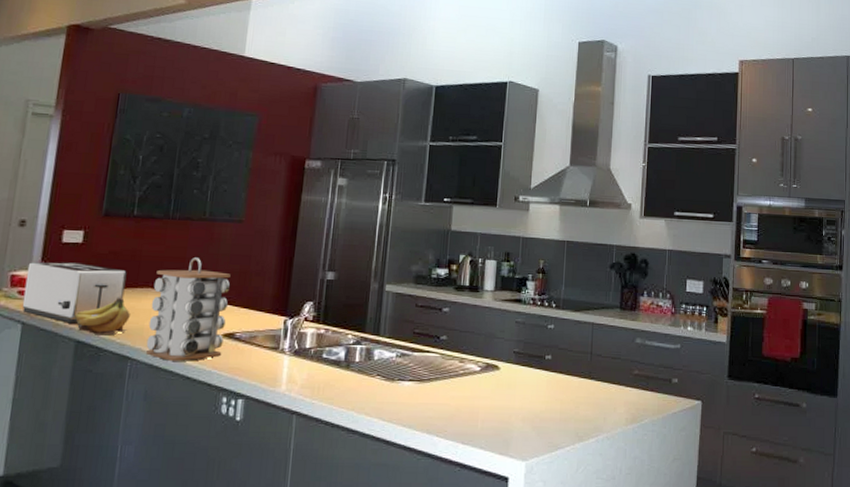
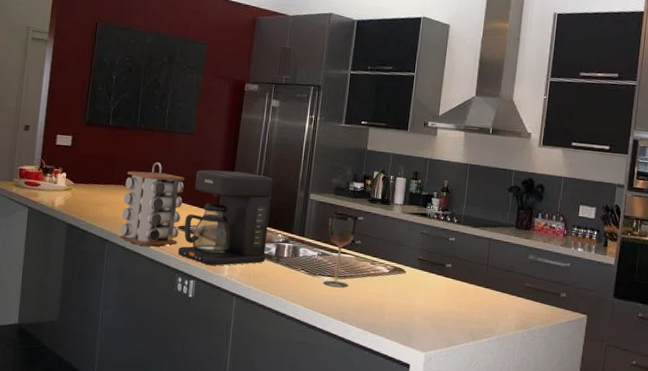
toaster: present [22,261,127,324] -> none [28,159,105,211]
fruit: present [73,297,130,336] -> none [65,191,108,222]
coffee maker: none [222,262,341,380] -> present [178,170,273,266]
wineglass: none [403,309,442,393] -> present [323,215,357,288]

